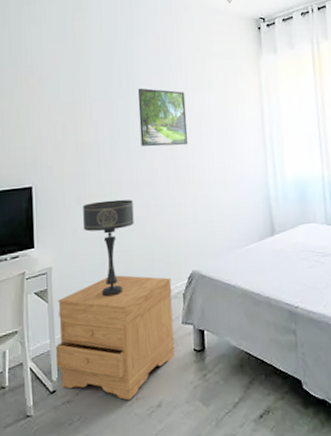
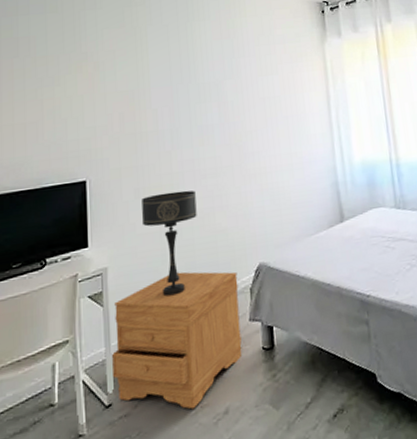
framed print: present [137,88,188,147] -> none [199,73,253,134]

